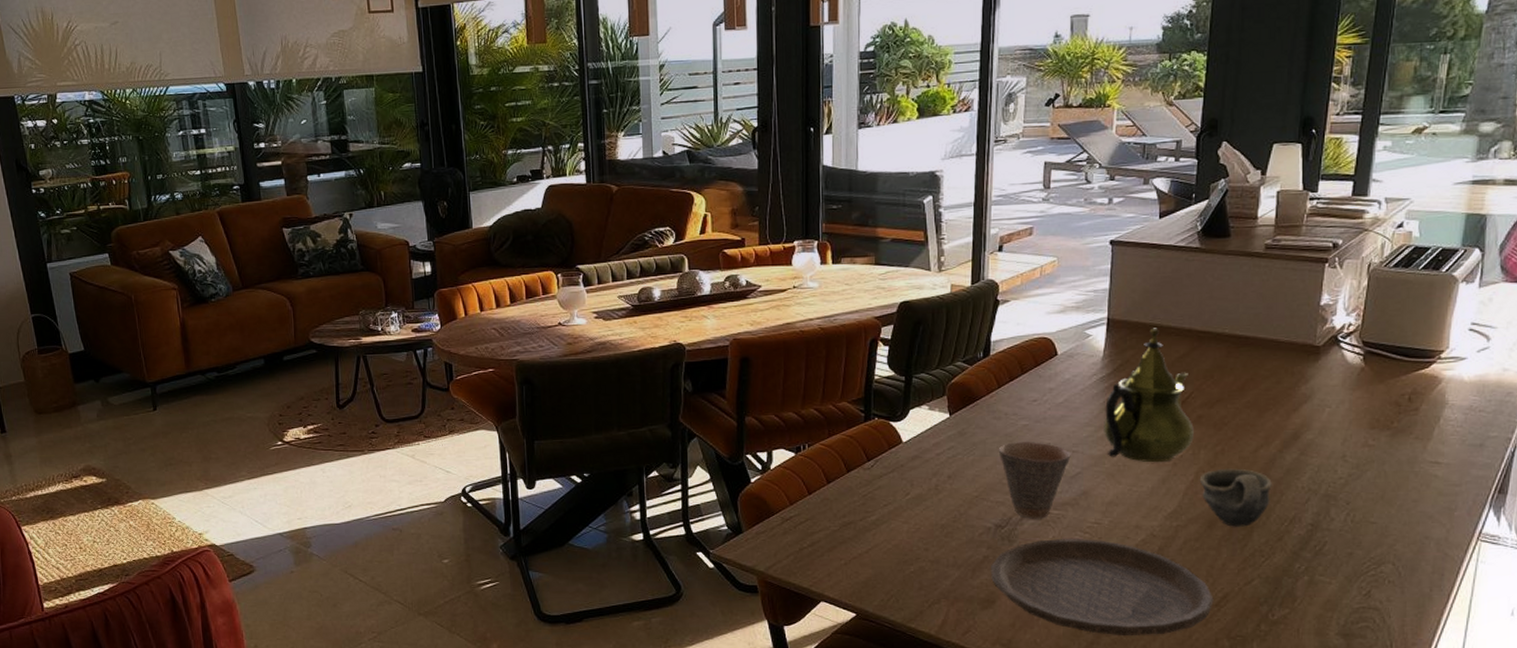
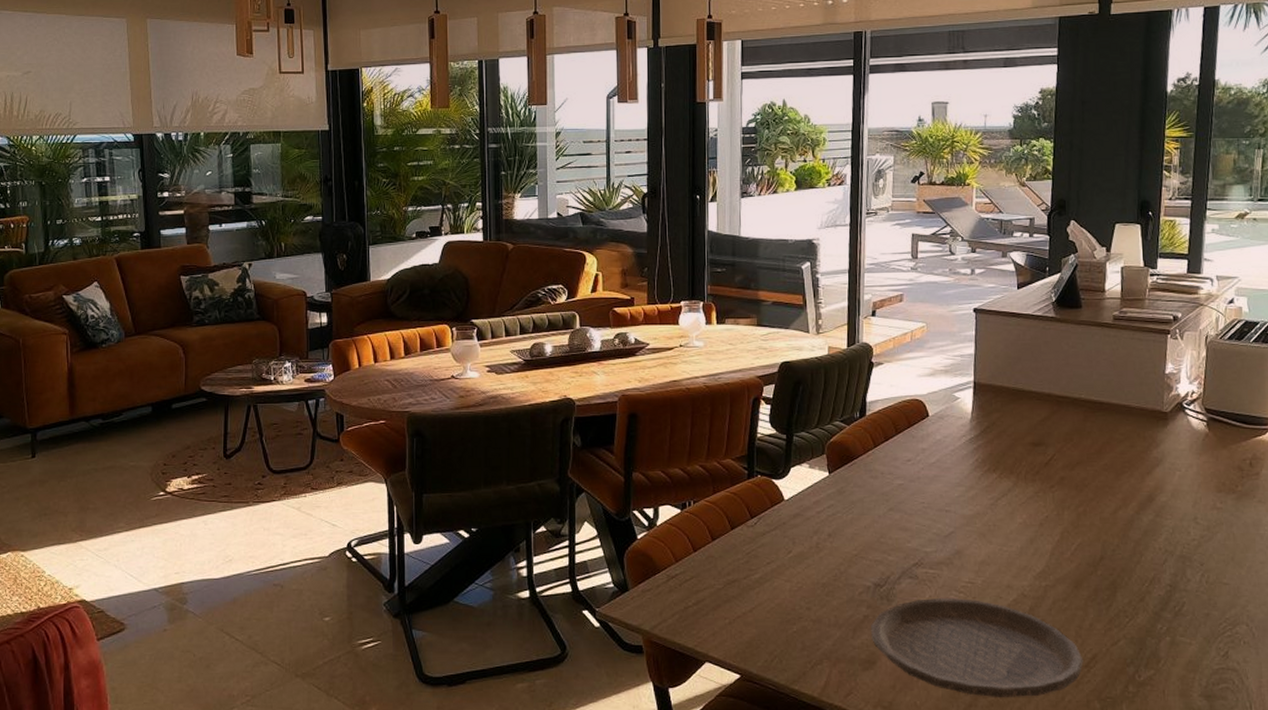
cup: present [999,442,1071,519] -> none [877,501,944,578]
teapot: present [1104,328,1194,463] -> none [974,392,1058,523]
cup: present [1199,468,1272,527] -> none [1064,529,1132,587]

